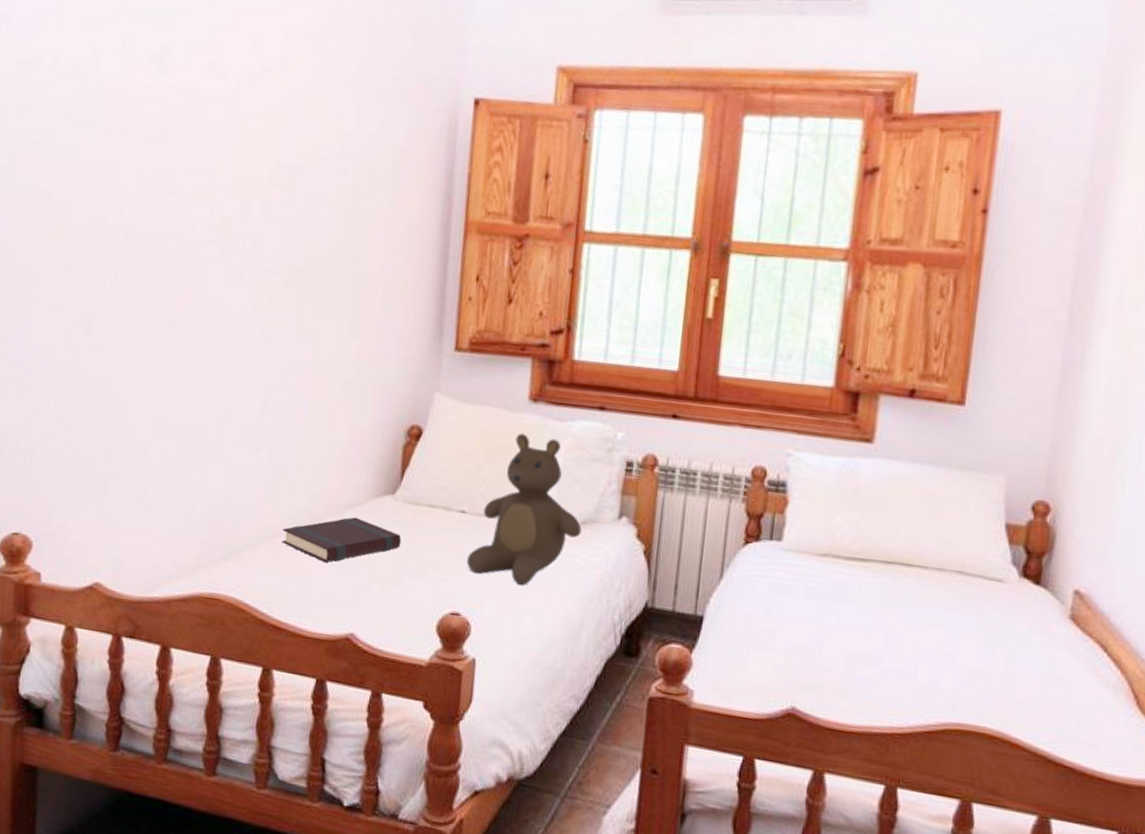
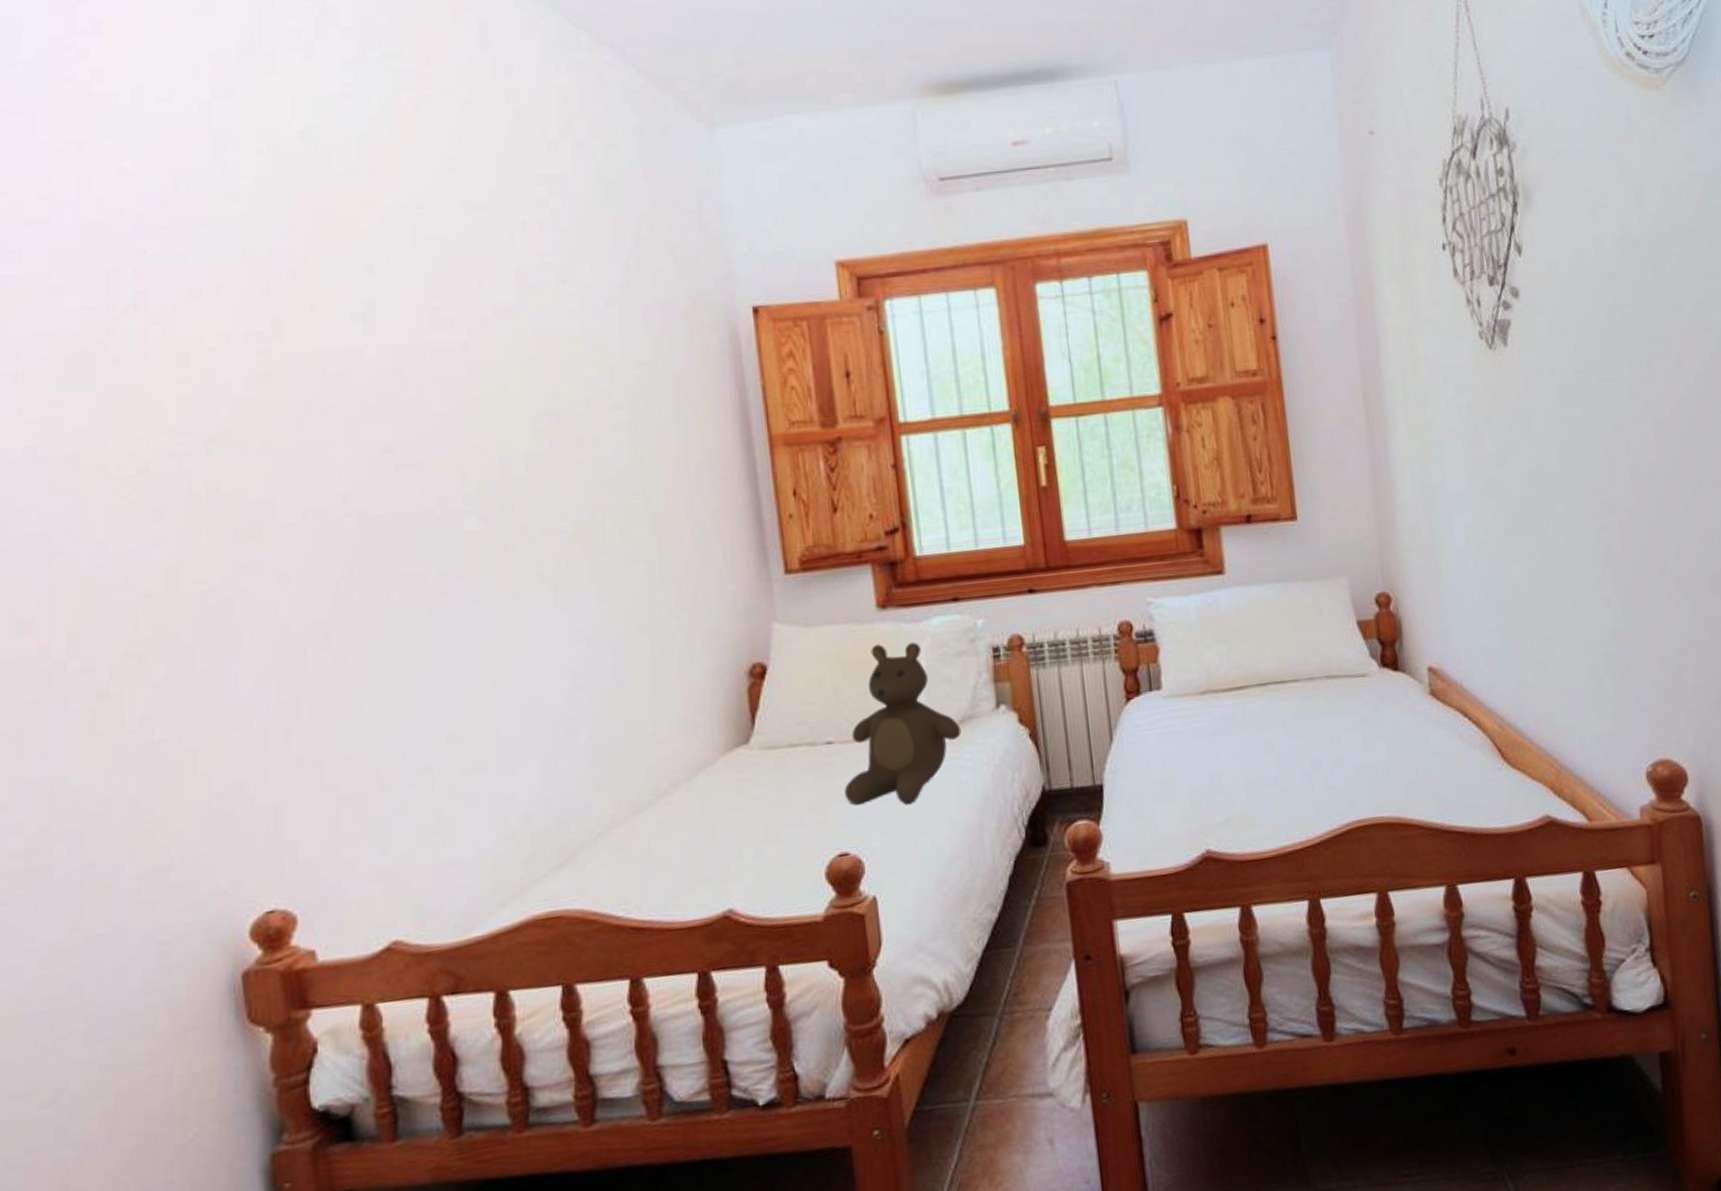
book: present [282,517,402,563] -> none [623,779,767,840]

